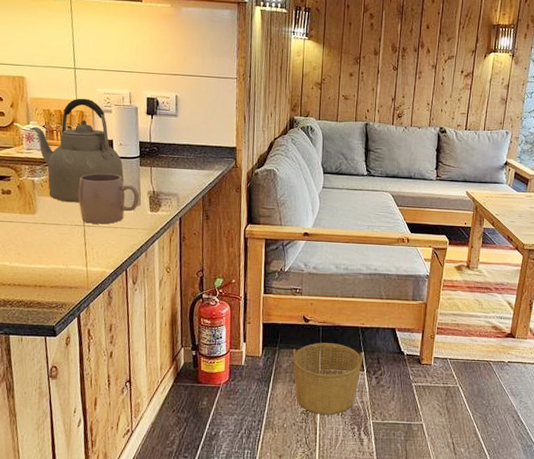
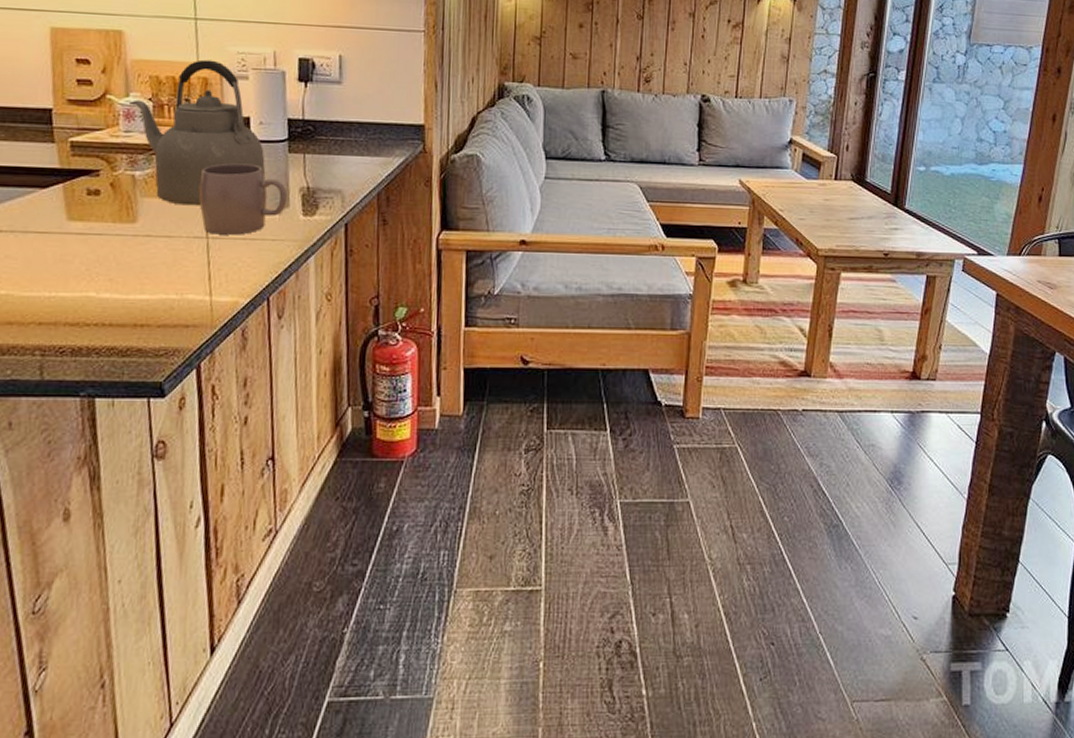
basket: present [292,342,364,415] -> none [506,393,606,495]

